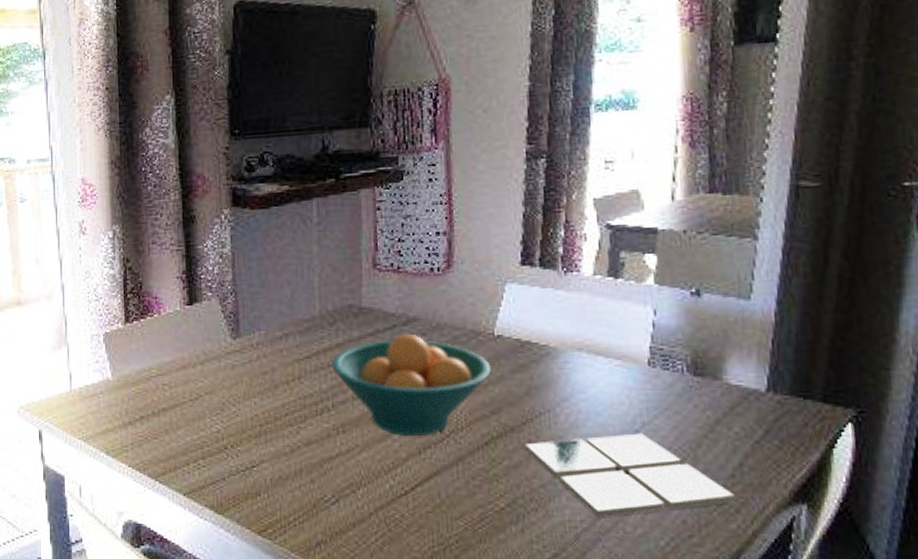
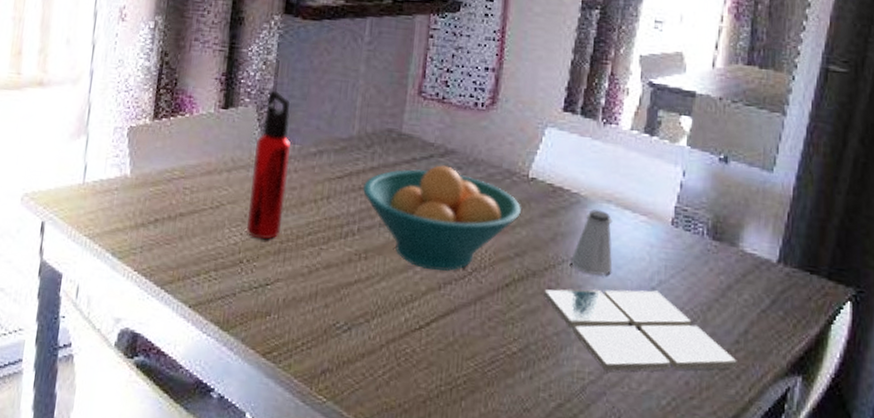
water bottle: none [224,281,259,425] -> present [246,90,292,240]
saltshaker: none [548,359,592,424] -> present [571,209,613,275]

